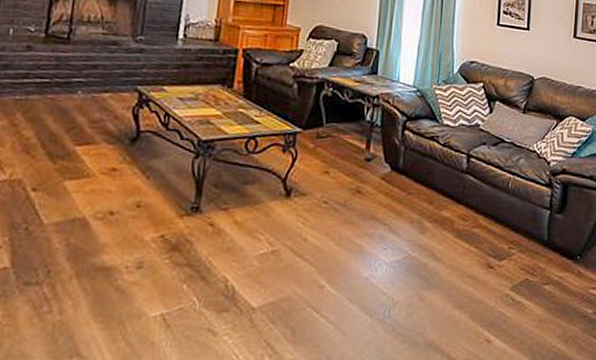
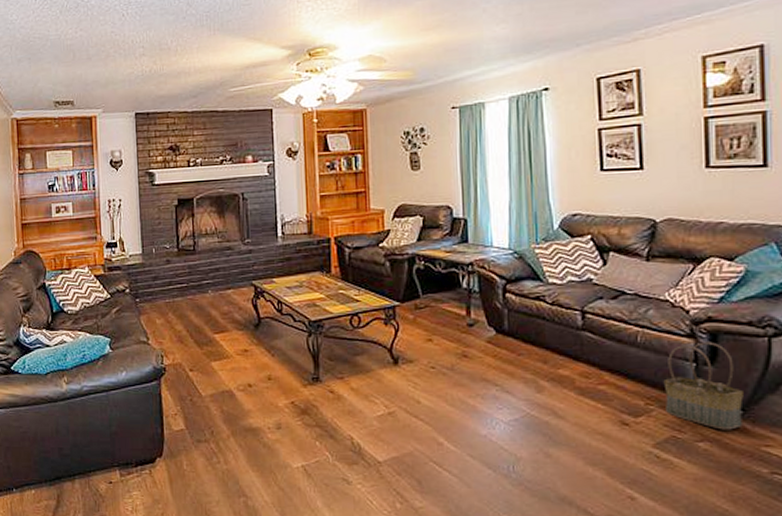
basket: none [524,191,581,274] -> present [663,342,744,430]

